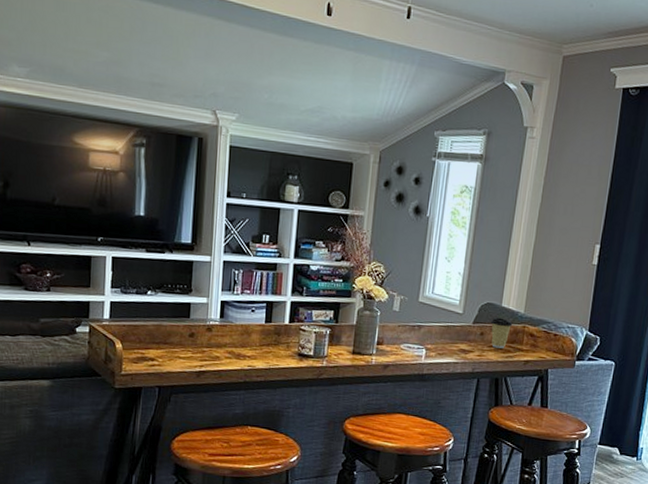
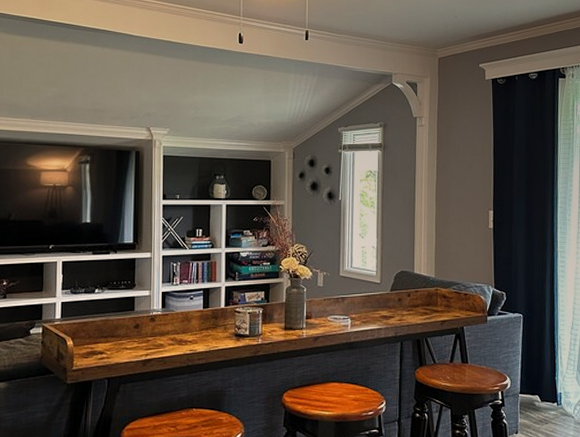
coffee cup: present [490,317,513,349] -> none [406,283,426,312]

